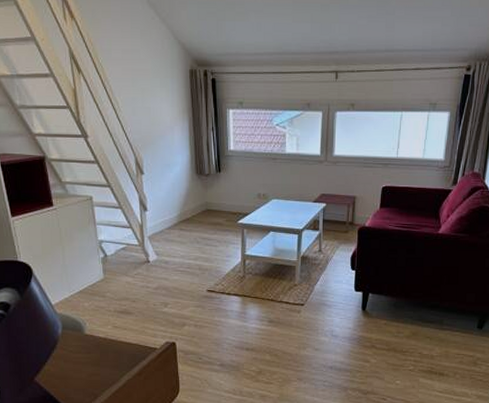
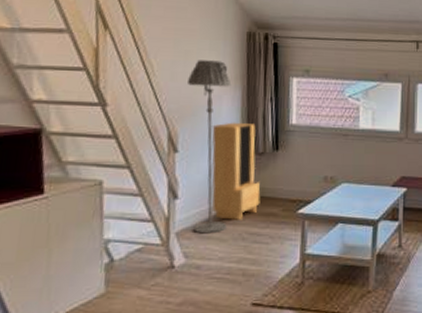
floor lamp: none [146,96,185,238] -> present [188,60,232,234]
storage cabinet: none [168,149,209,228] -> present [212,122,261,220]

